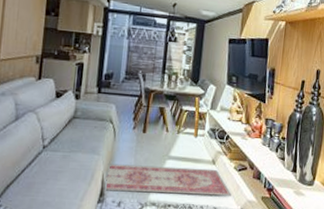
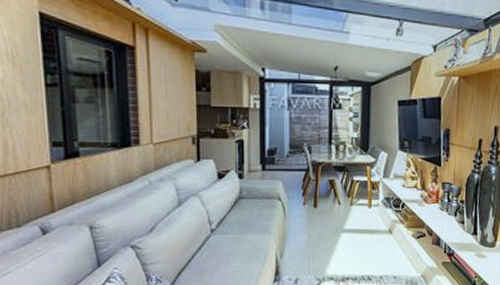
rug: present [104,164,232,196] -> none [279,239,411,270]

